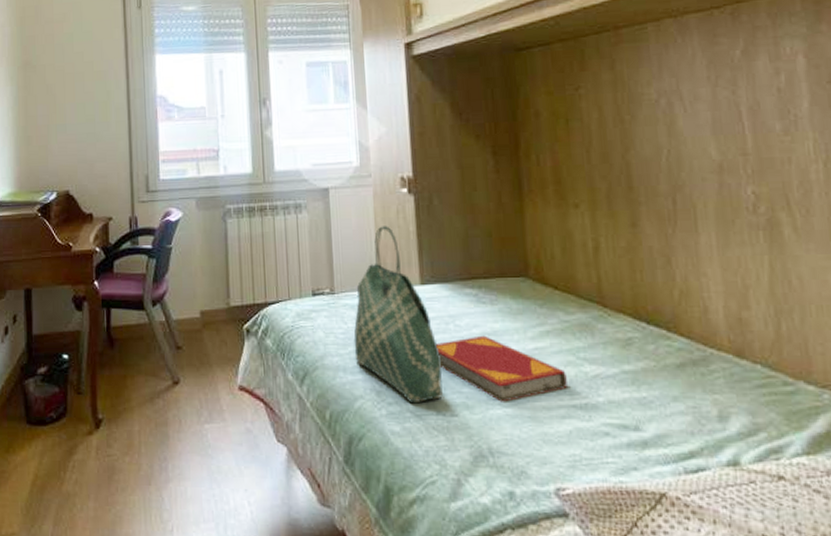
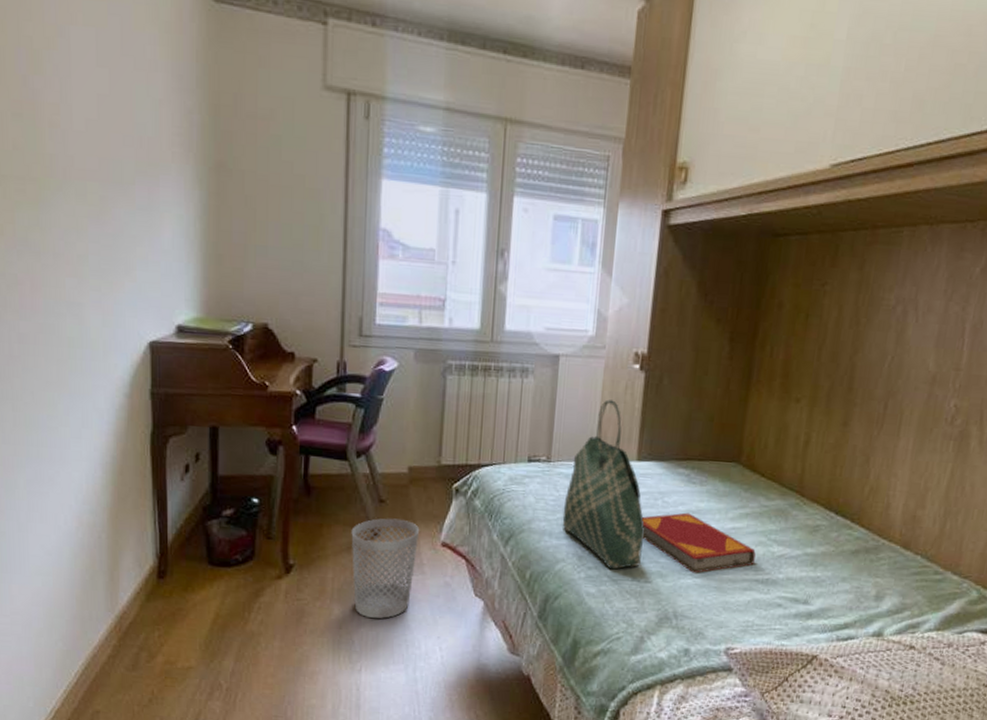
wastebasket: none [153,364,217,472] -> present [351,518,420,619]

